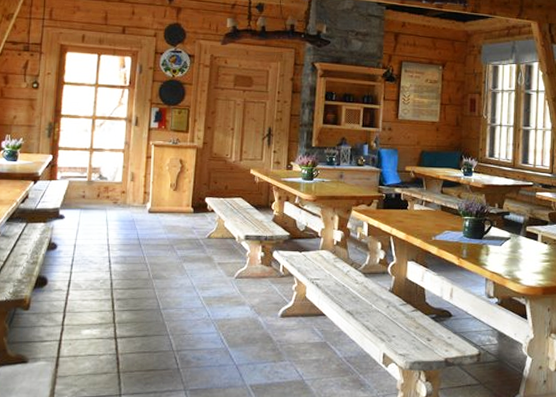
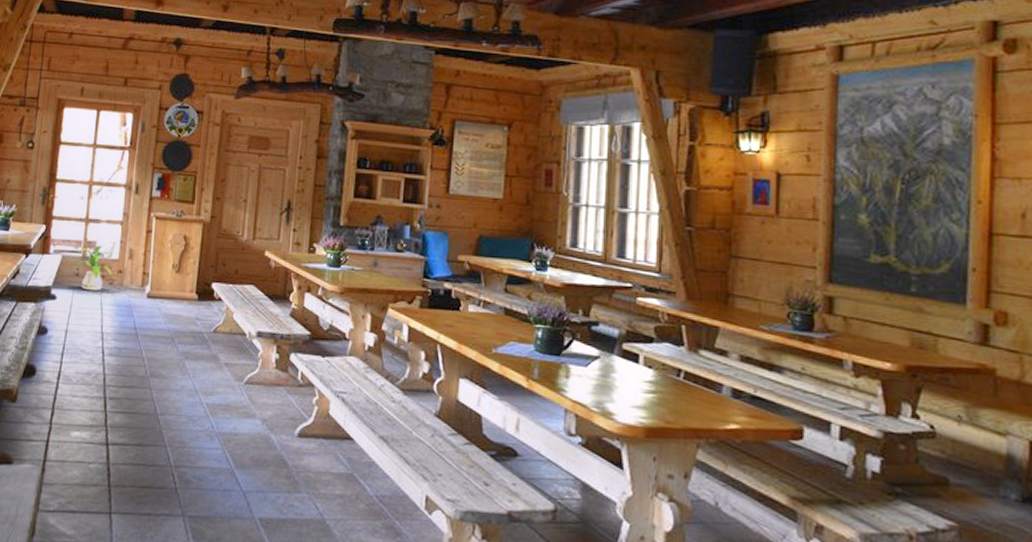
house plant: none [82,170,118,210] -> present [76,245,115,291]

